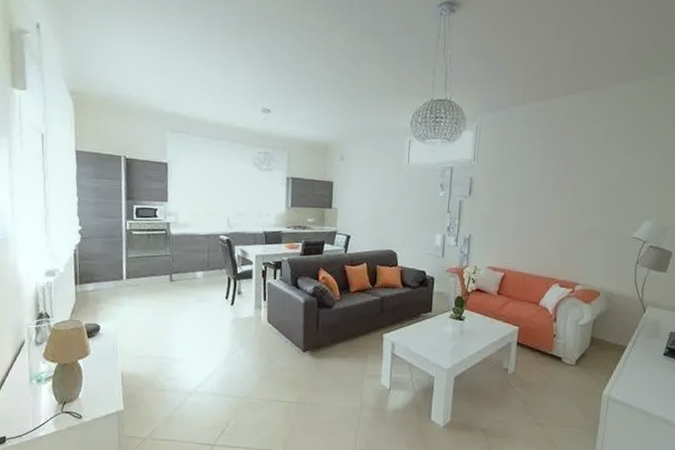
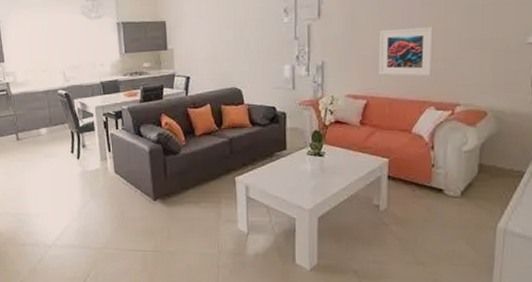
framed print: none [516,213,562,256] -> present [379,27,433,76]

